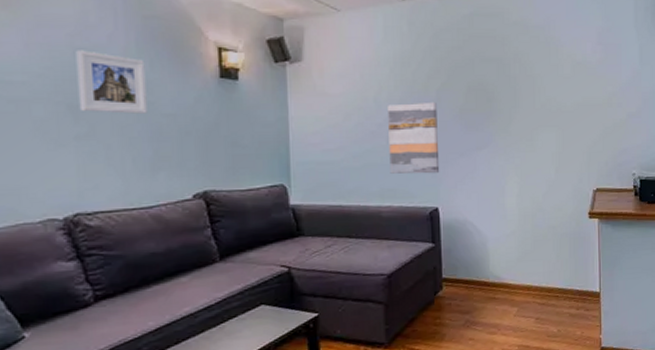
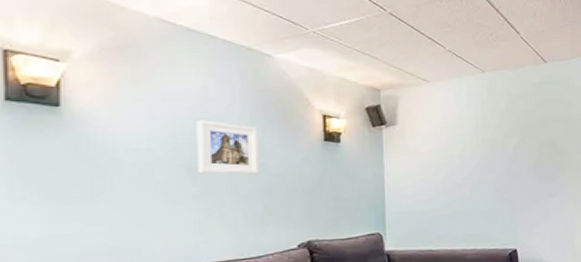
wall art: present [388,101,440,174] -> none [471,157,518,220]

